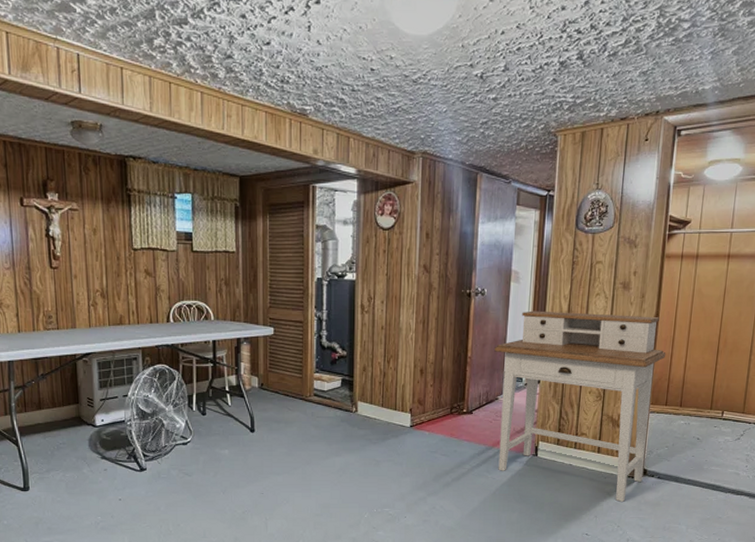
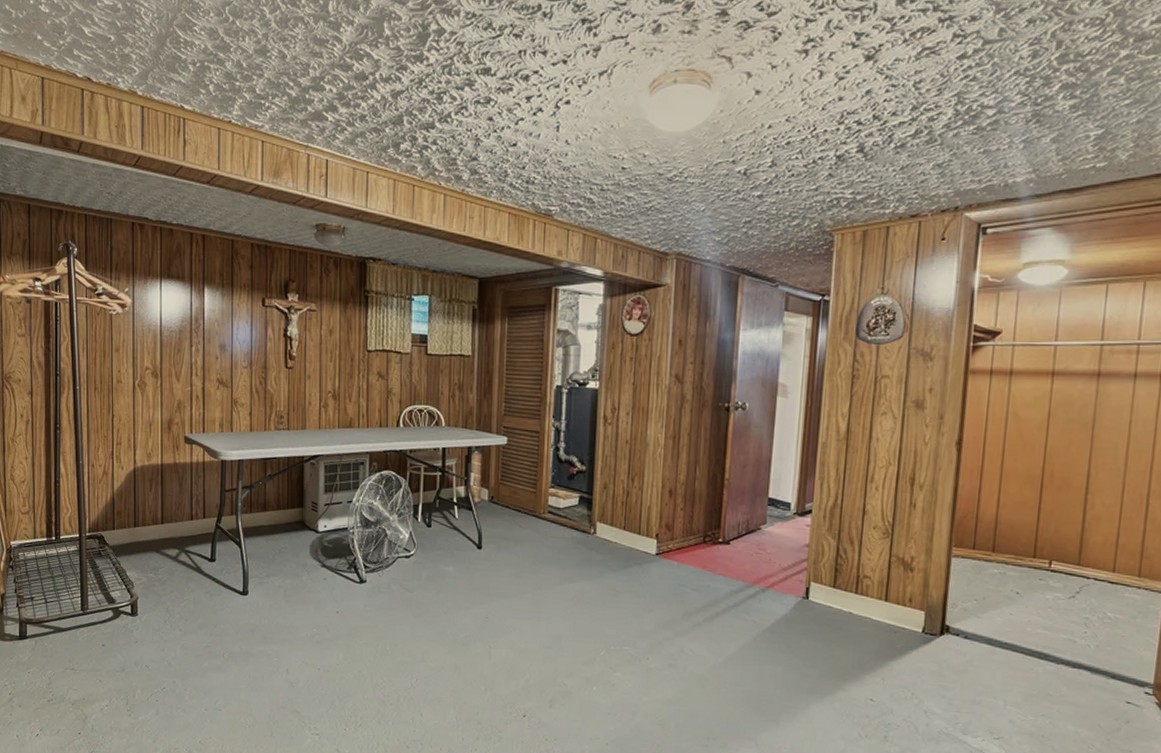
desk: present [494,310,666,502] -> none [757,429,973,664]

